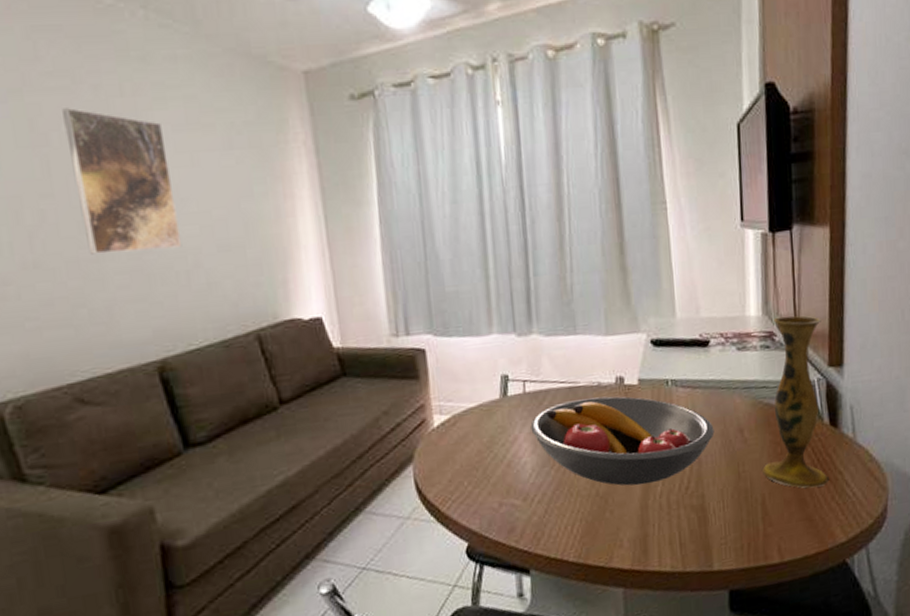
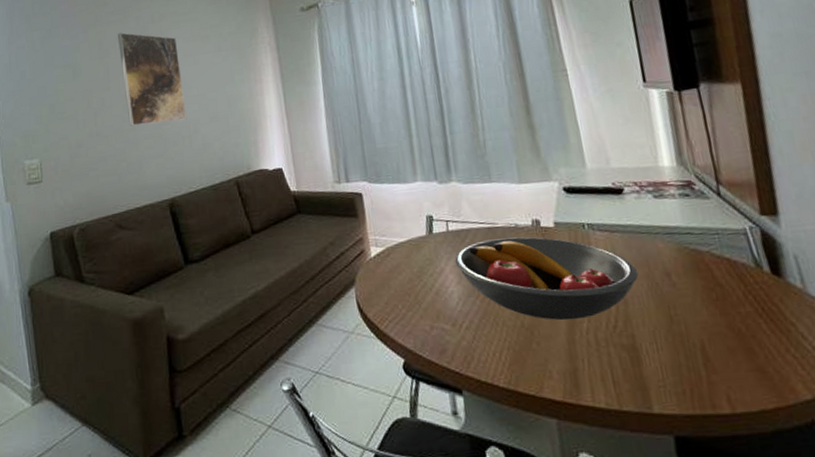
vase: present [762,315,829,488] -> none [691,166,779,338]

